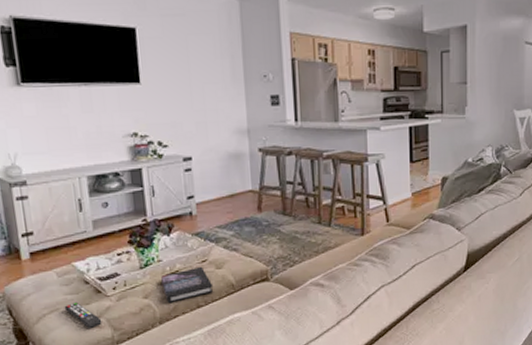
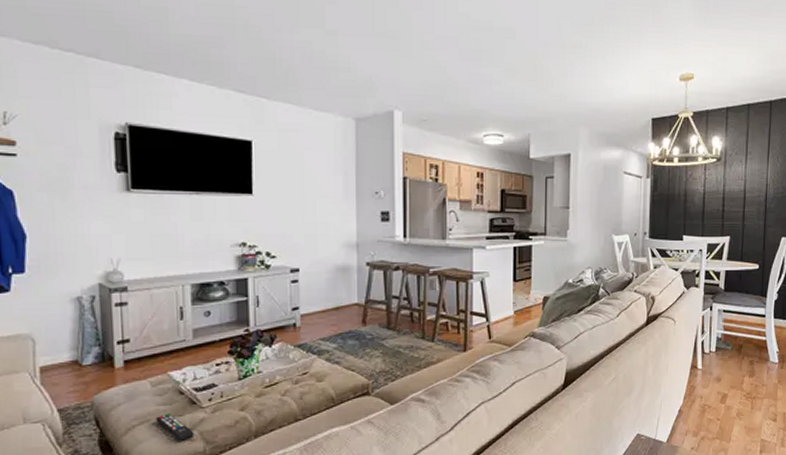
book: present [161,266,214,304] -> none [260,379,313,417]

